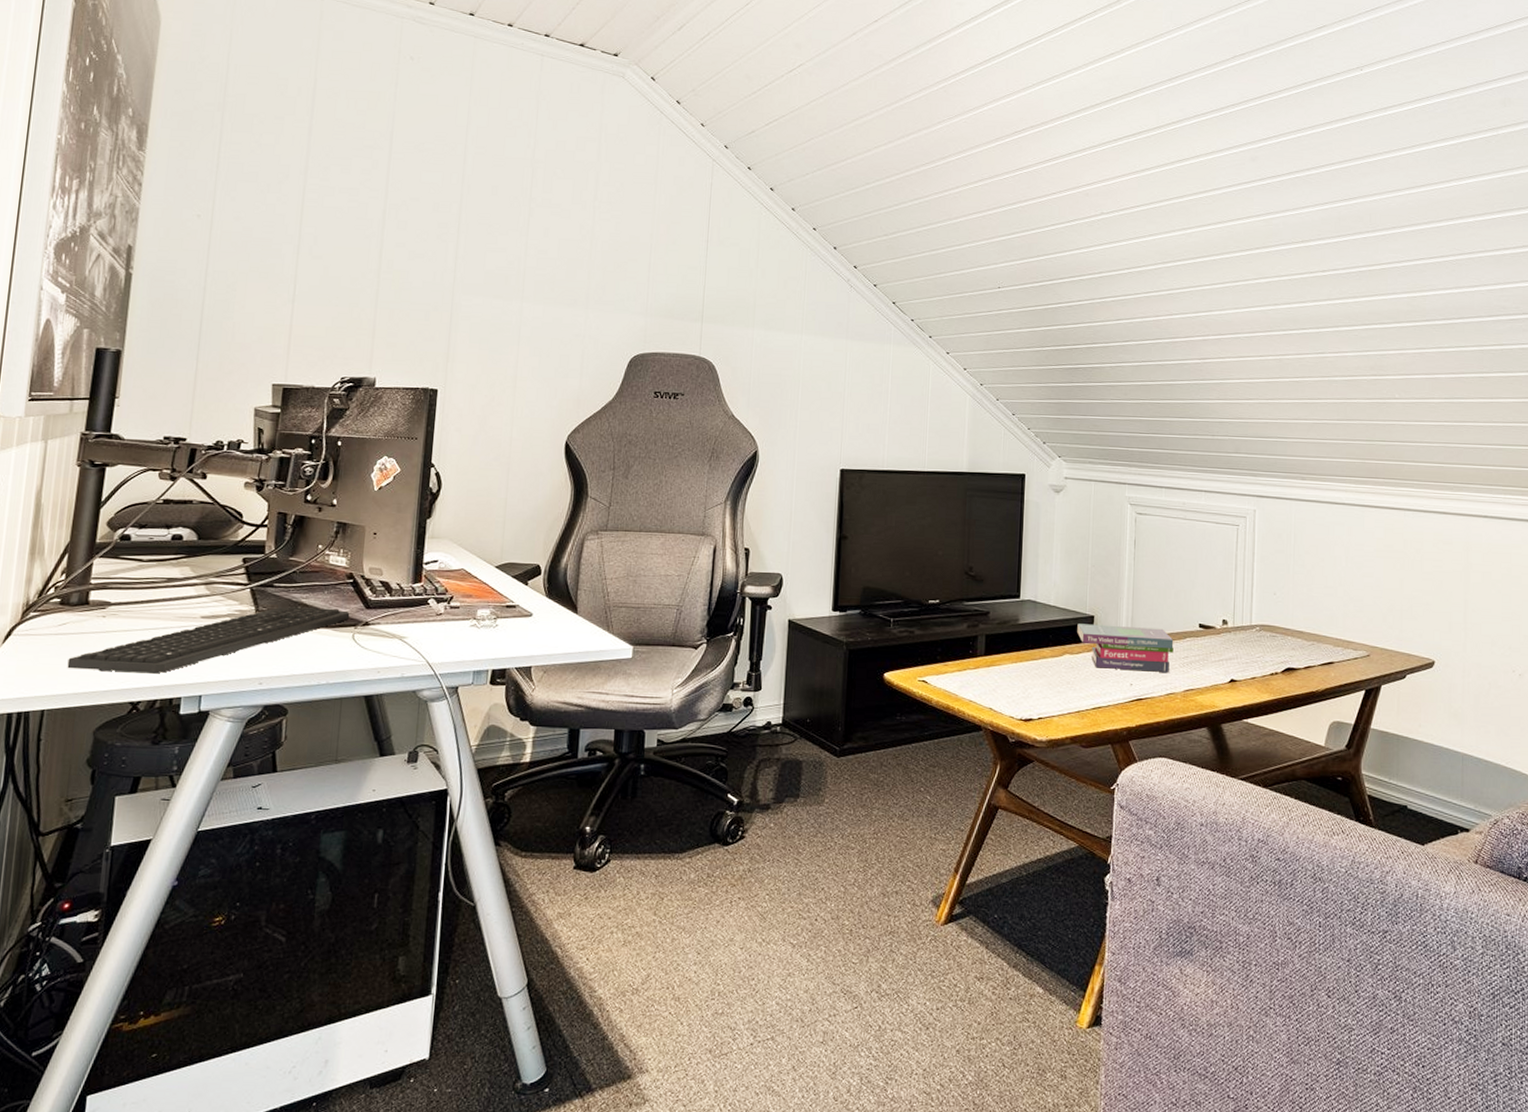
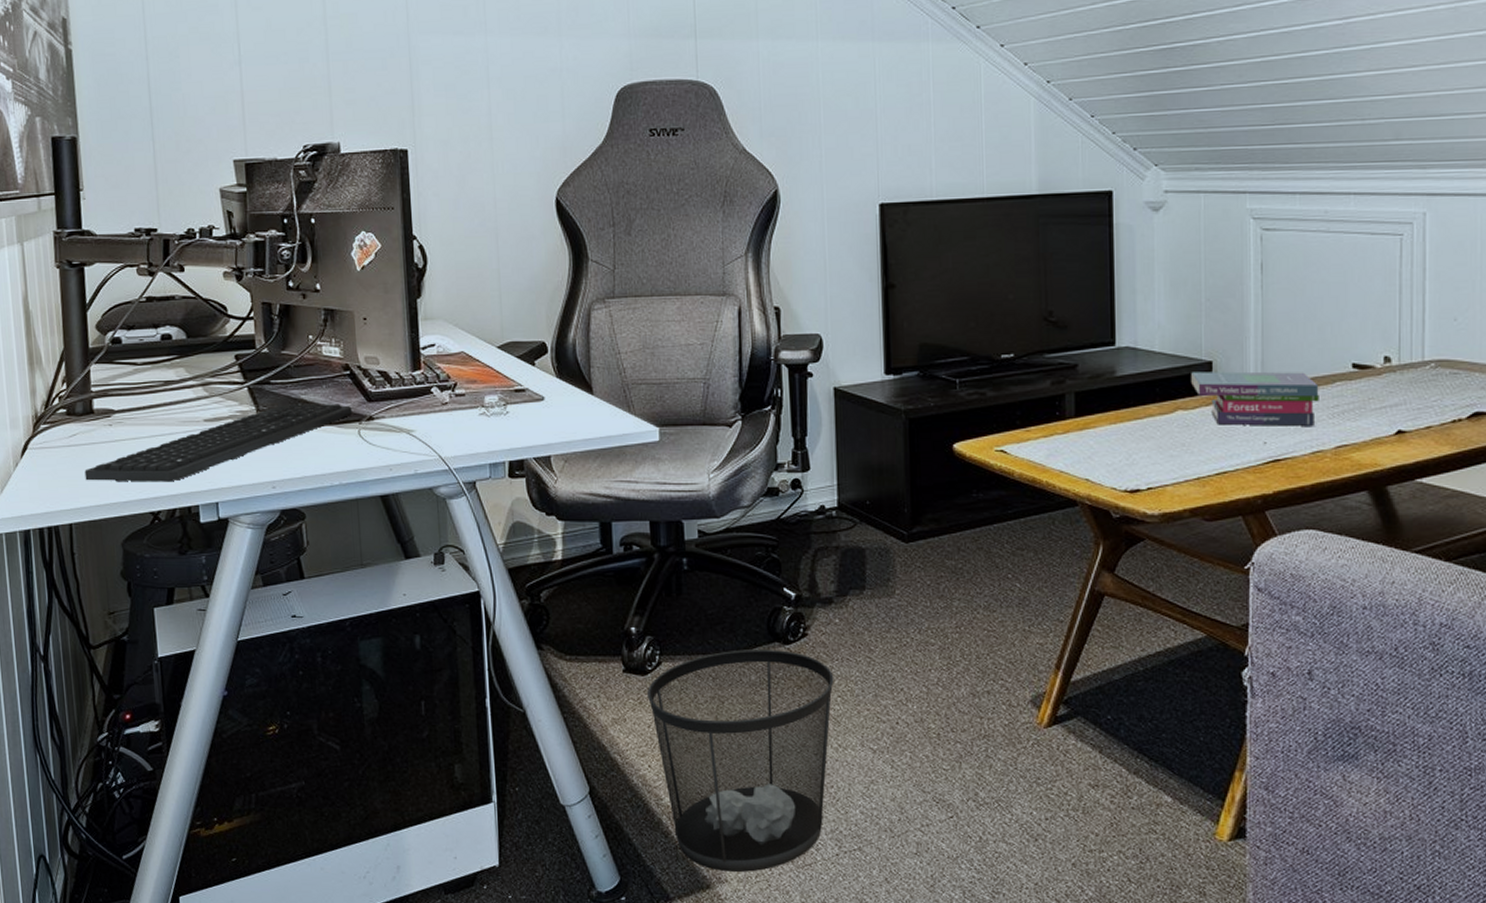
waste bin: none [593,849,765,1063] -> present [646,649,834,873]

